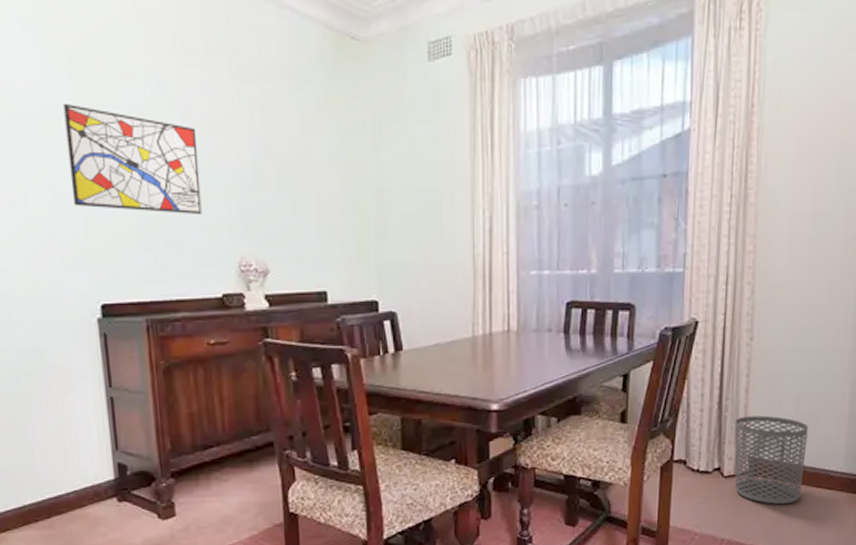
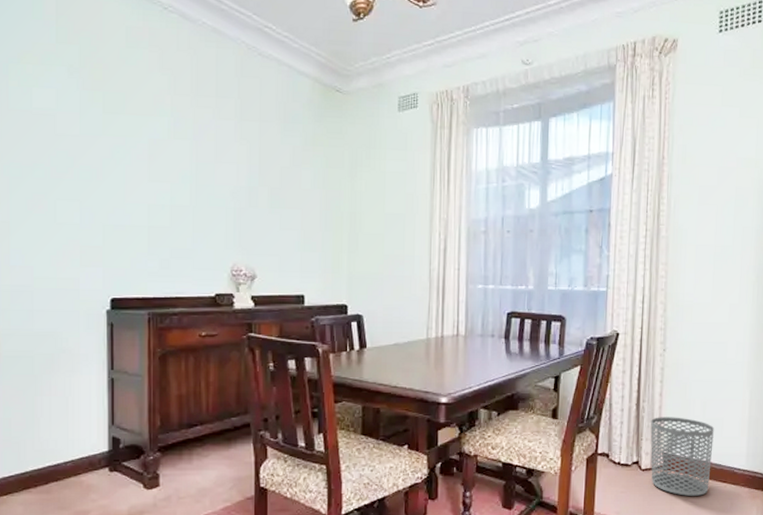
wall art: present [63,103,202,215] -> none [95,132,204,227]

